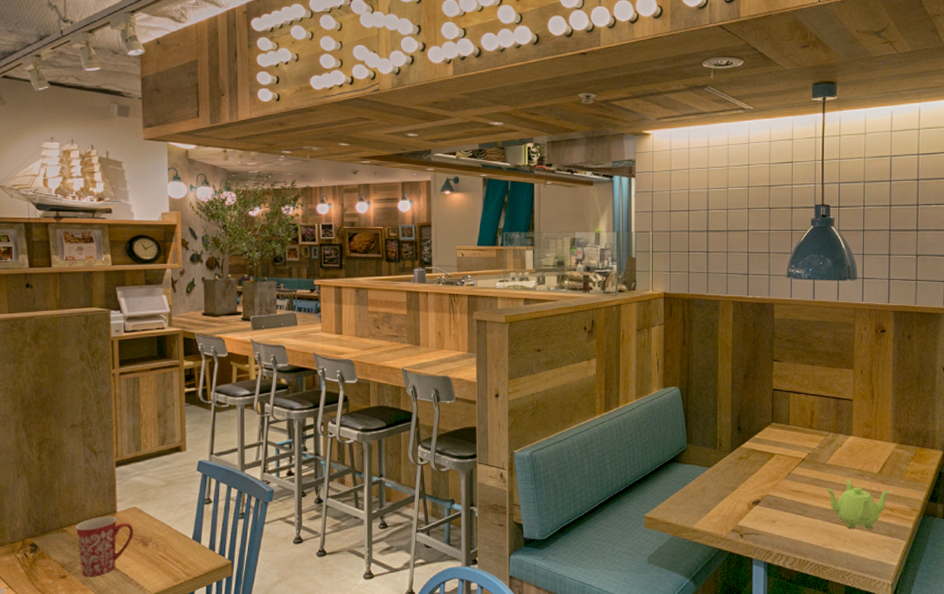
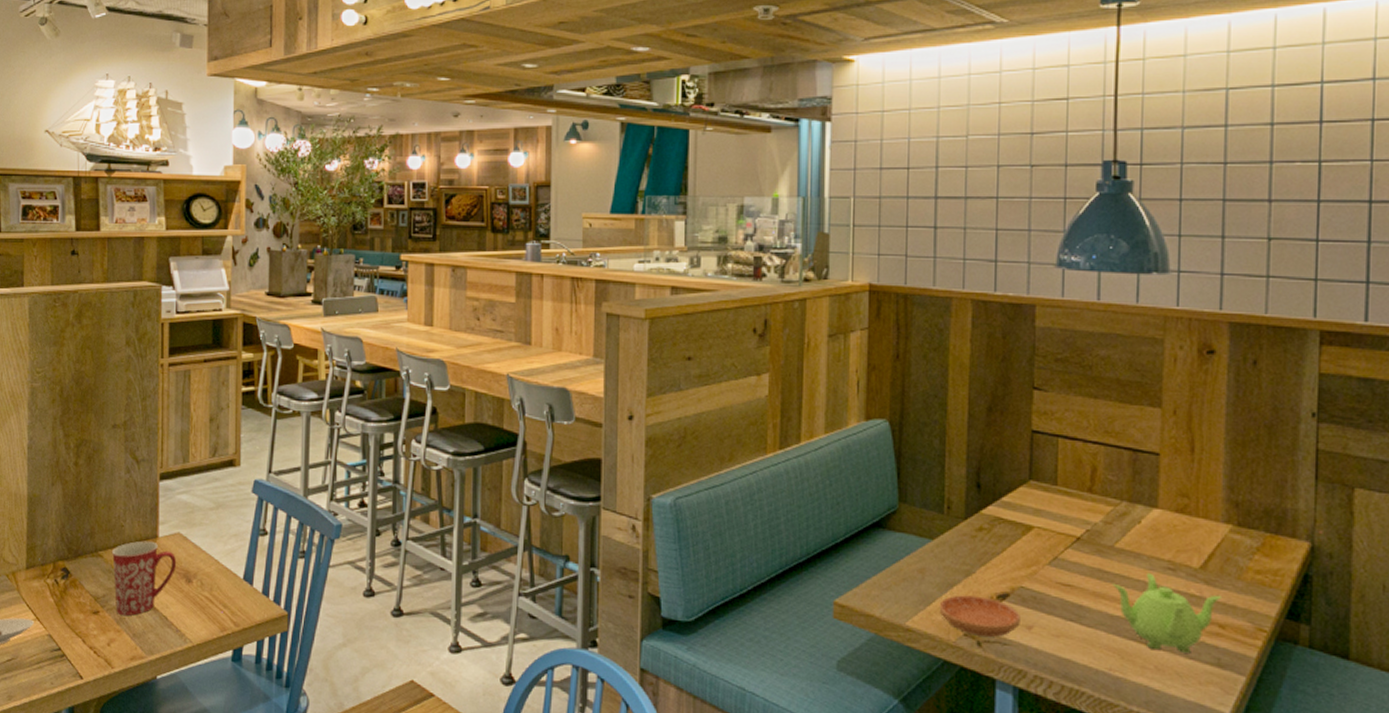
saucer: none [715,503,768,530] -> present [939,595,1020,637]

